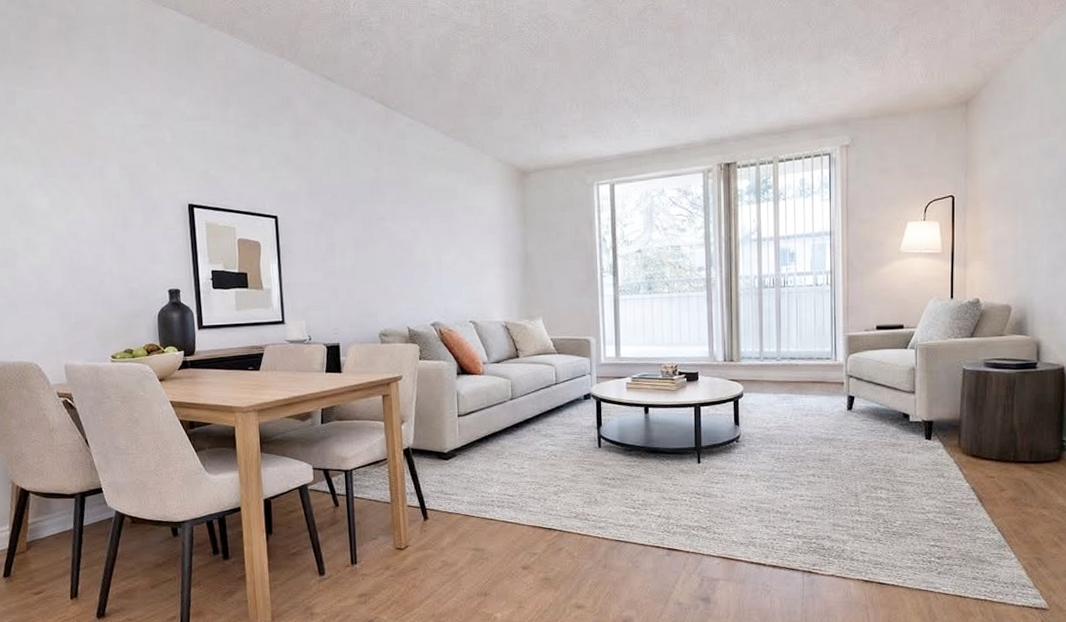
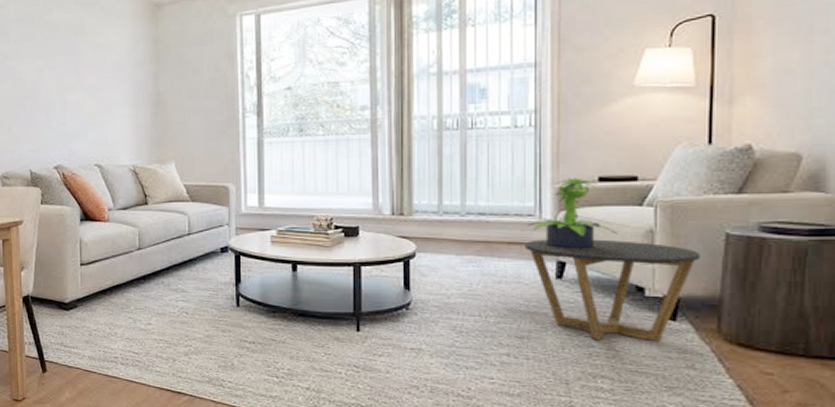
side table: none [824,376,946,459] -> present [524,239,700,341]
potted plant: none [826,327,890,385] -> present [527,178,618,248]

